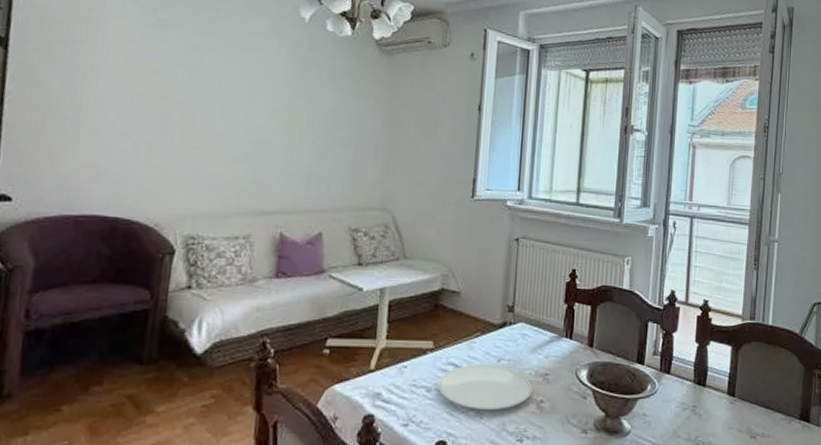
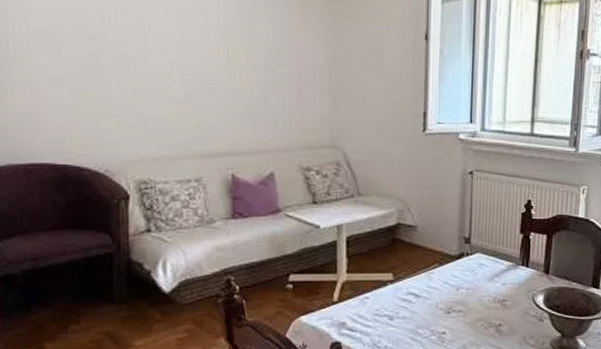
plate: present [438,365,532,409] -> none [400,294,491,334]

